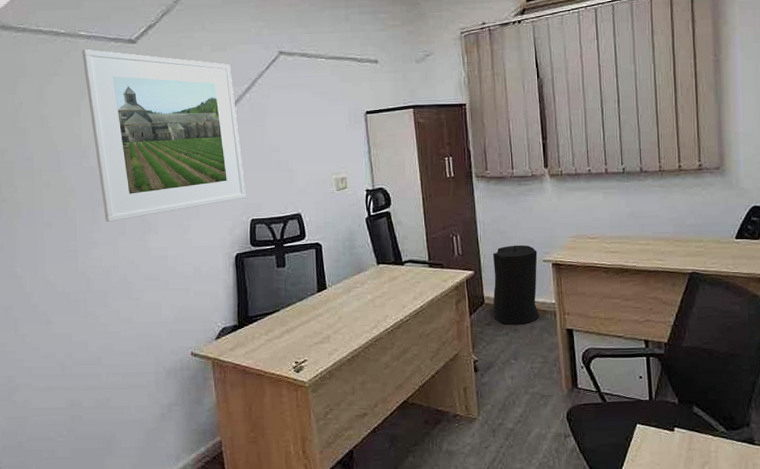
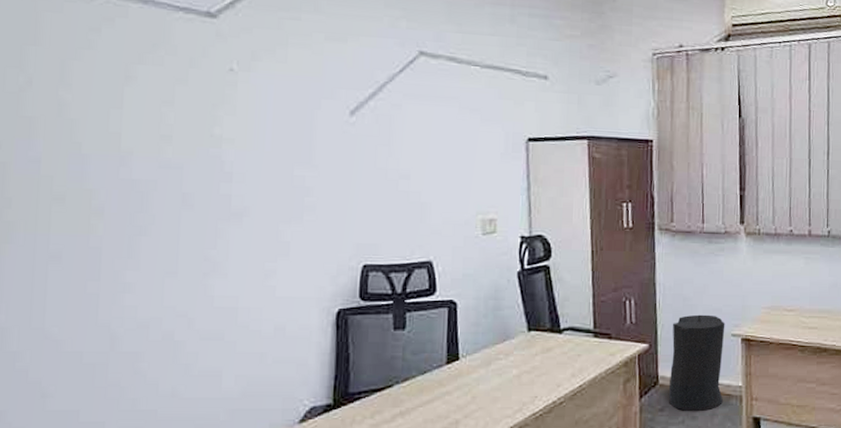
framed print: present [82,49,246,222] -> none [132,17,359,257]

